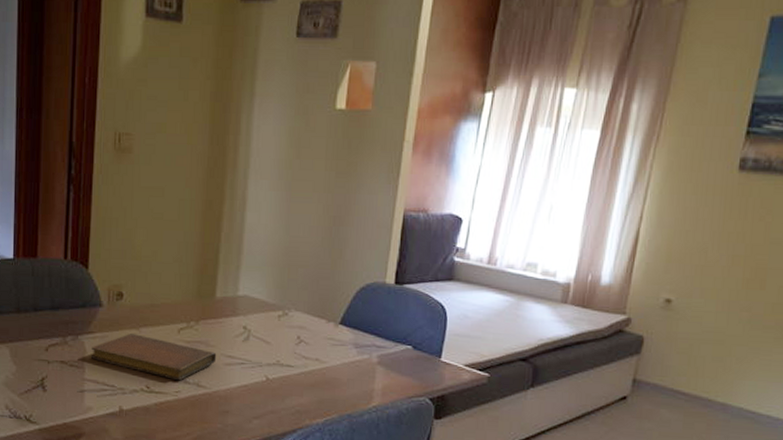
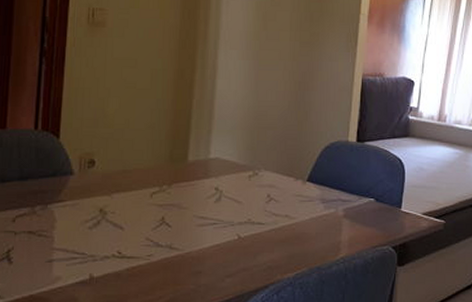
notebook: present [91,334,217,381] -> none [61,200,189,245]

